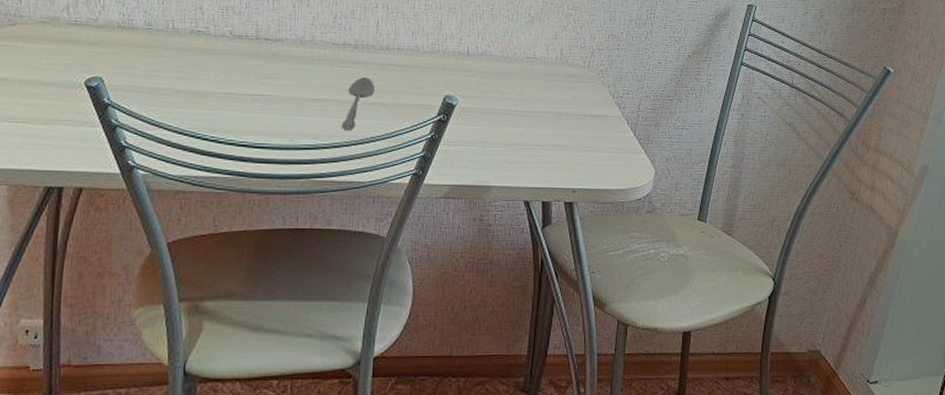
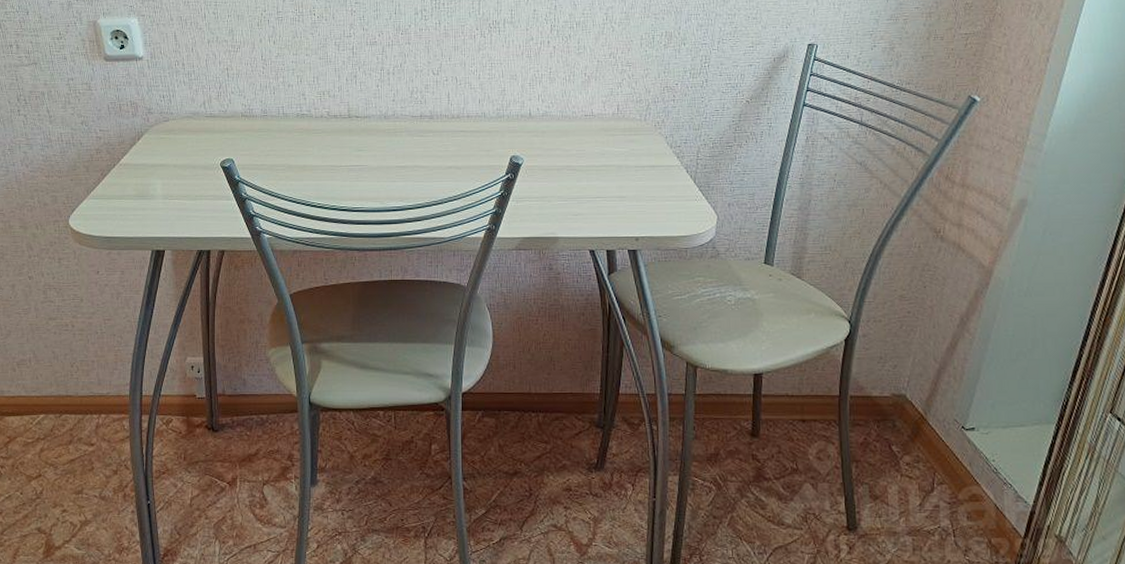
spoon: present [341,77,375,131] -> none [423,144,449,193]

